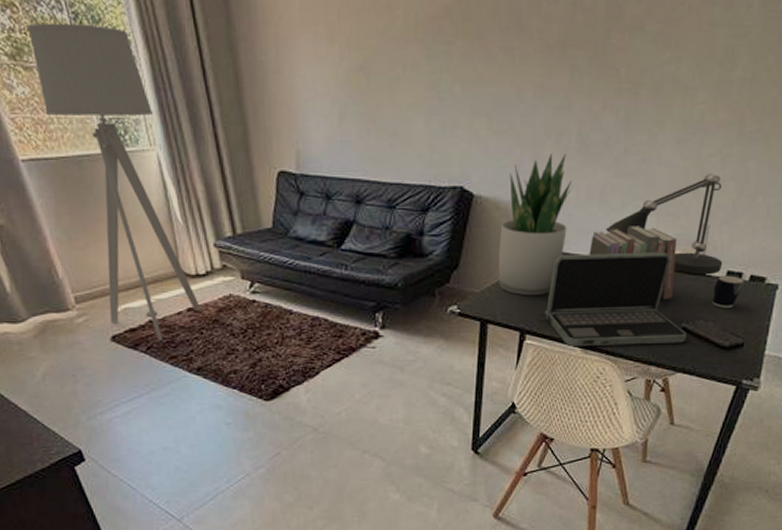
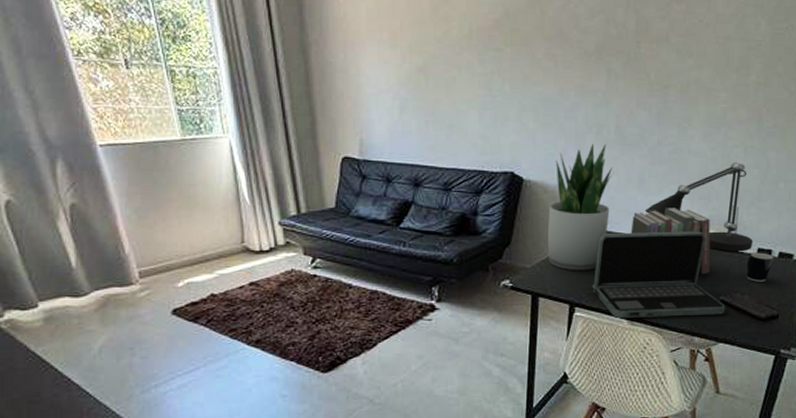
floor lamp: present [26,22,201,342] -> none [116,27,263,315]

